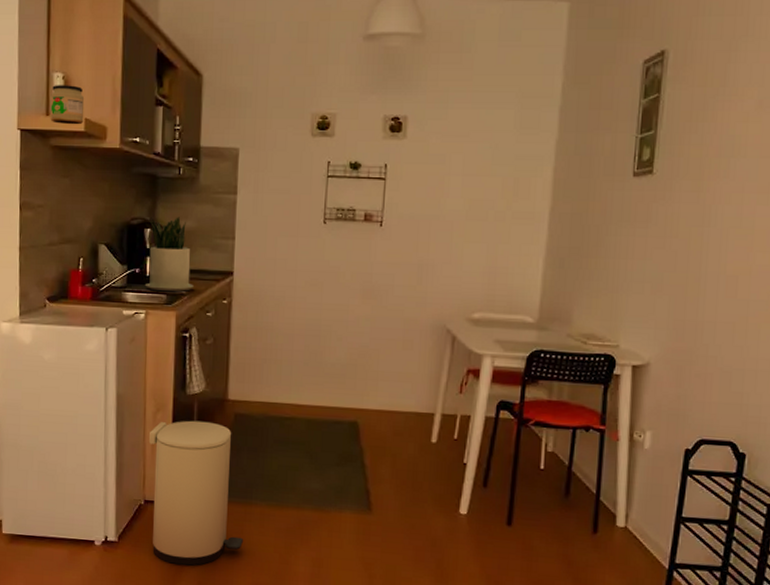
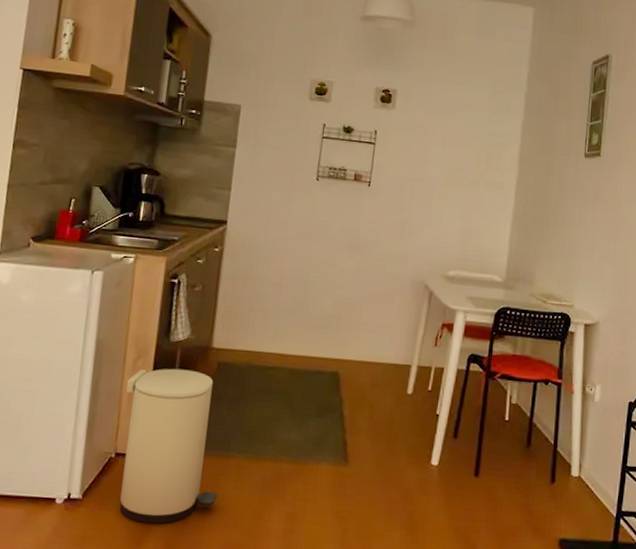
jar: present [50,85,85,125] -> none [55,30,93,70]
planter: present [144,217,194,292] -> none [136,163,187,238]

